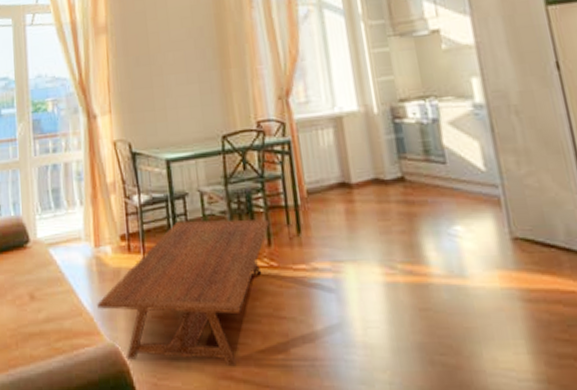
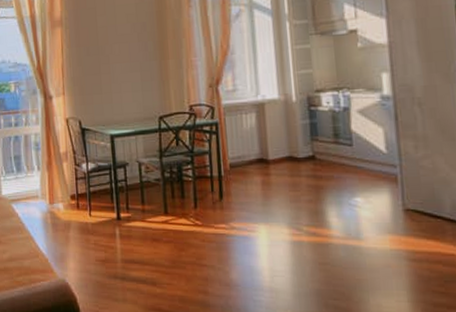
coffee table: present [97,219,270,367] -> none [51,185,197,302]

